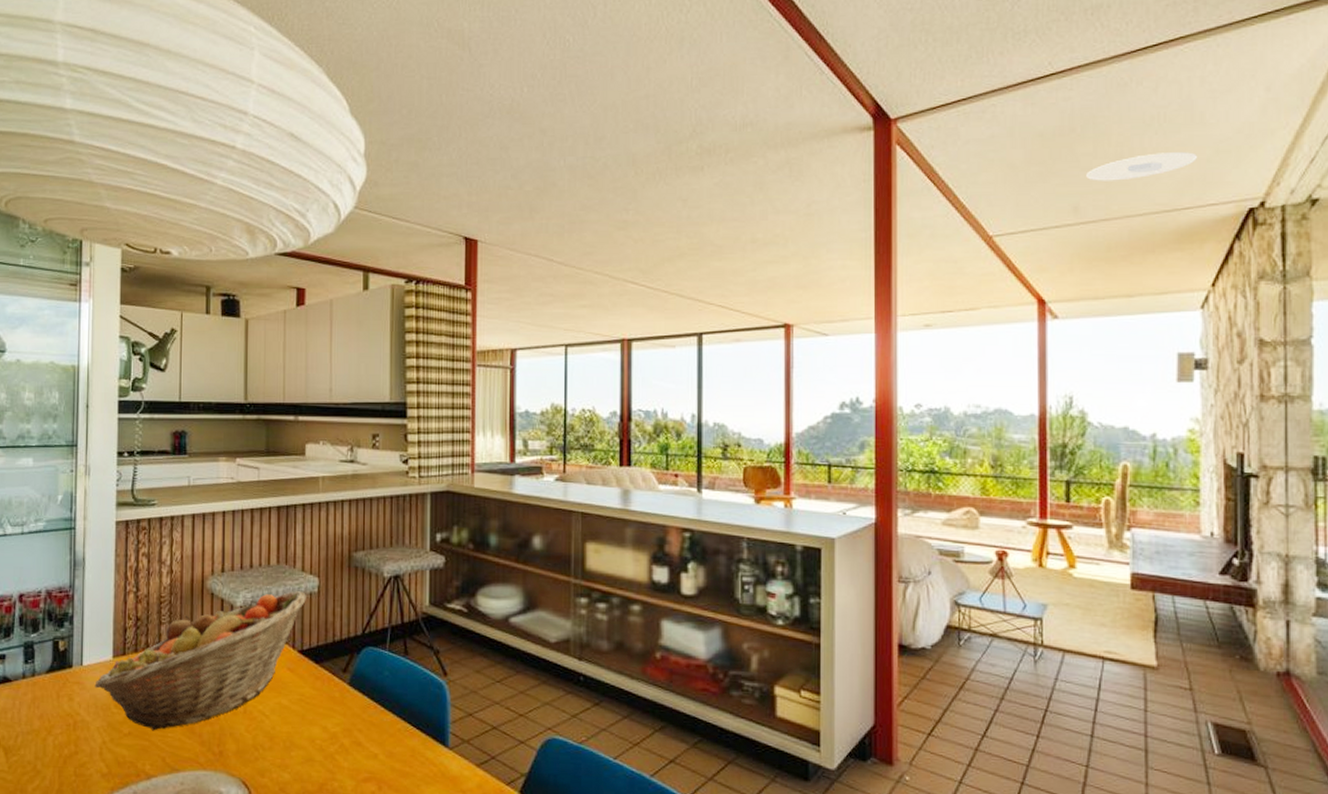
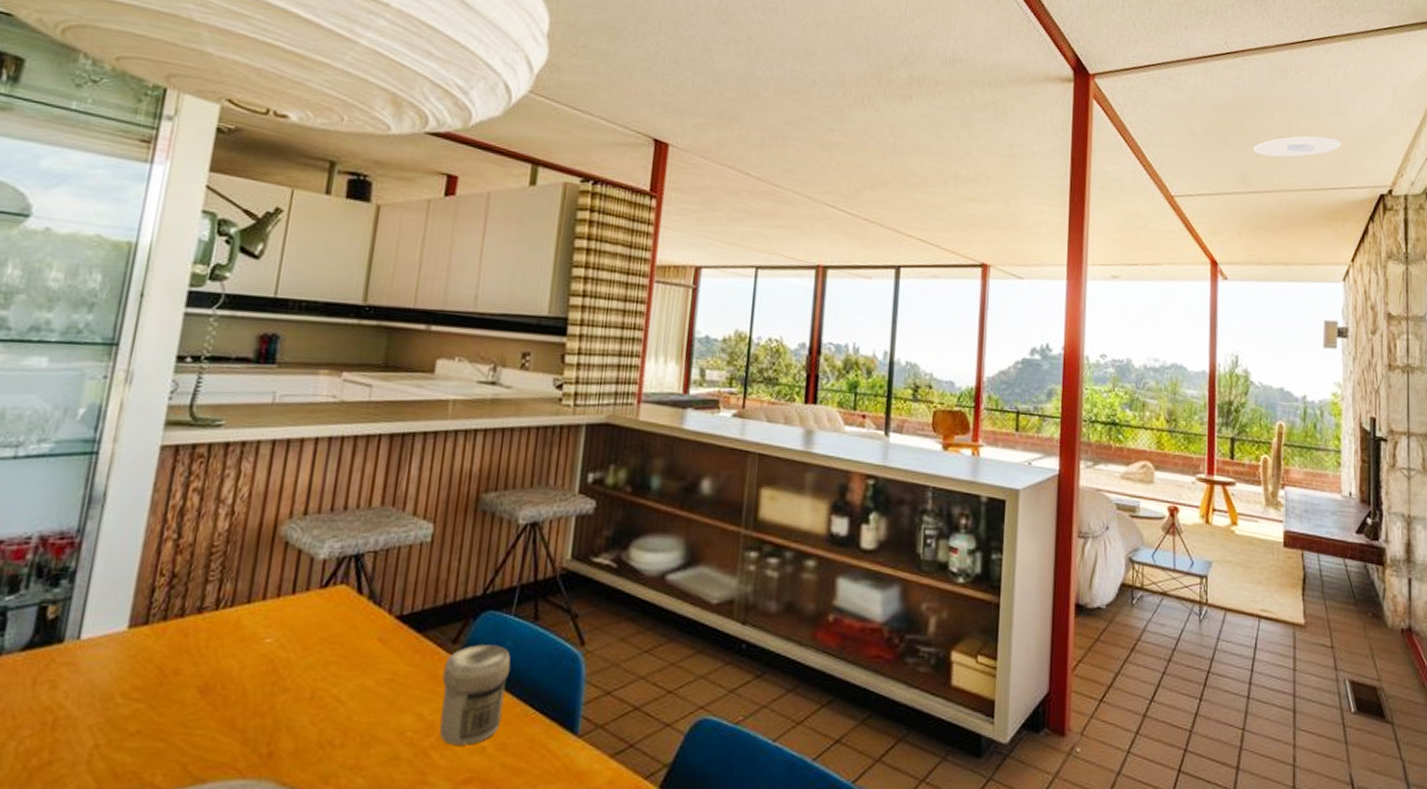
fruit basket: present [94,591,306,731] -> none [94,540,415,728]
jar: none [339,673,390,752] -> present [439,644,511,745]

